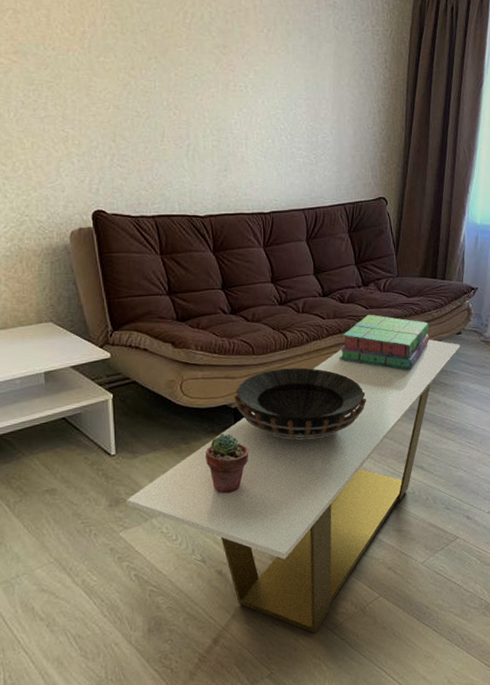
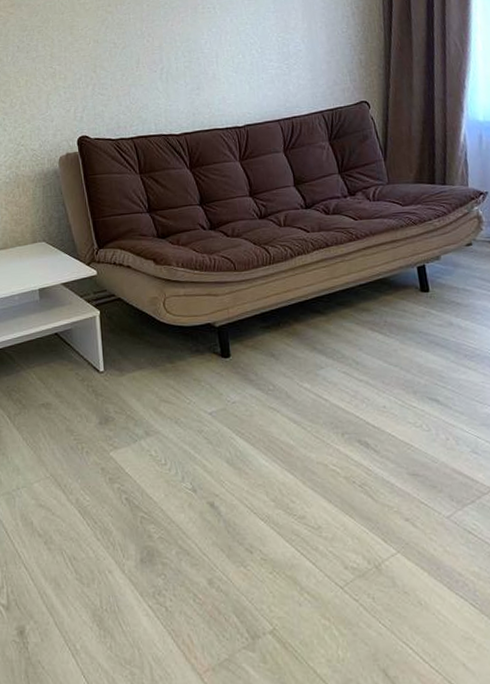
coffee table: present [127,339,461,634] -> none [116,252,473,588]
potted succulent: present [206,433,249,494] -> none [191,353,237,418]
decorative bowl: present [234,367,367,441] -> none [217,284,364,364]
stack of books: present [339,314,430,370] -> none [328,225,434,287]

